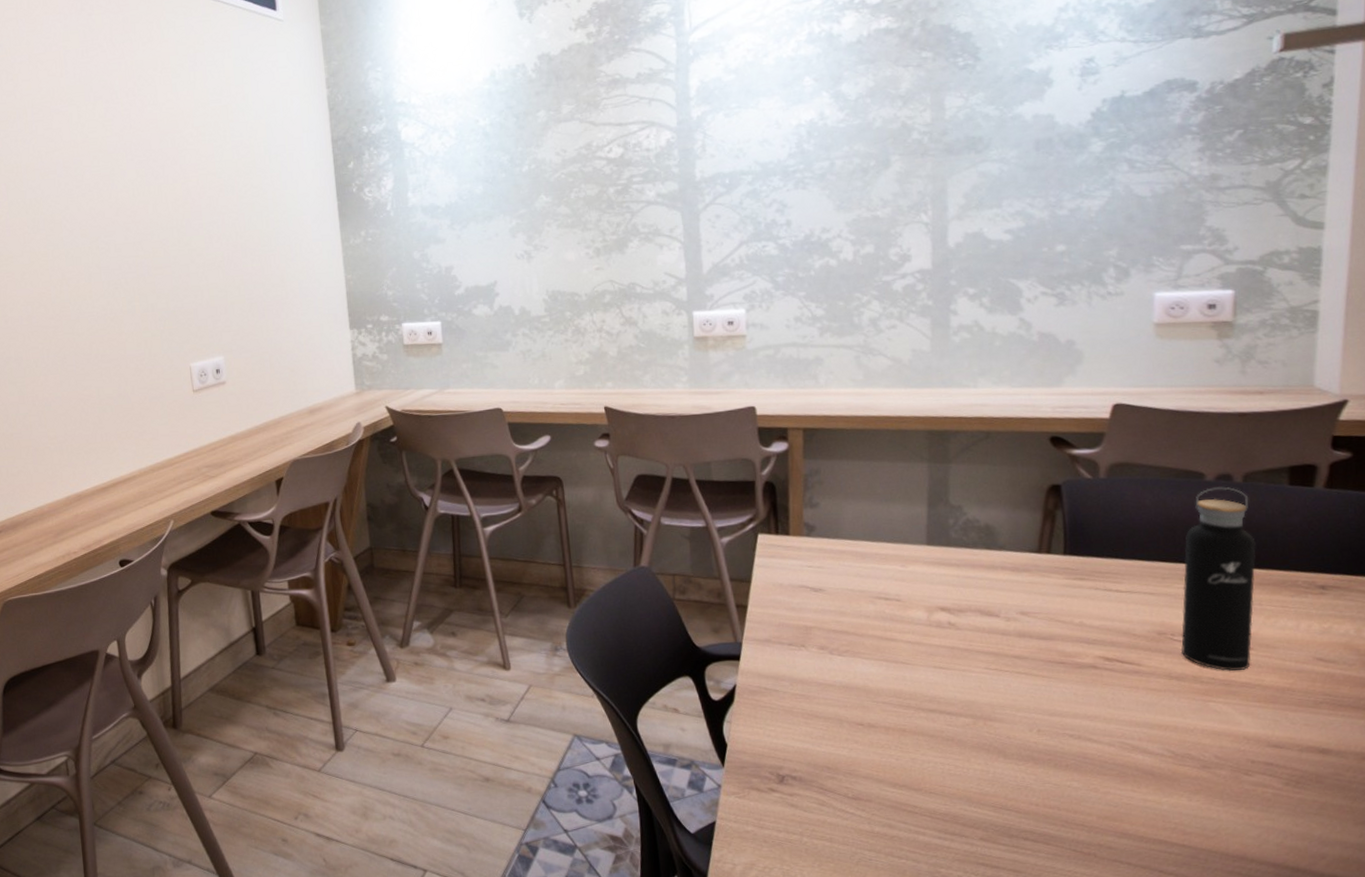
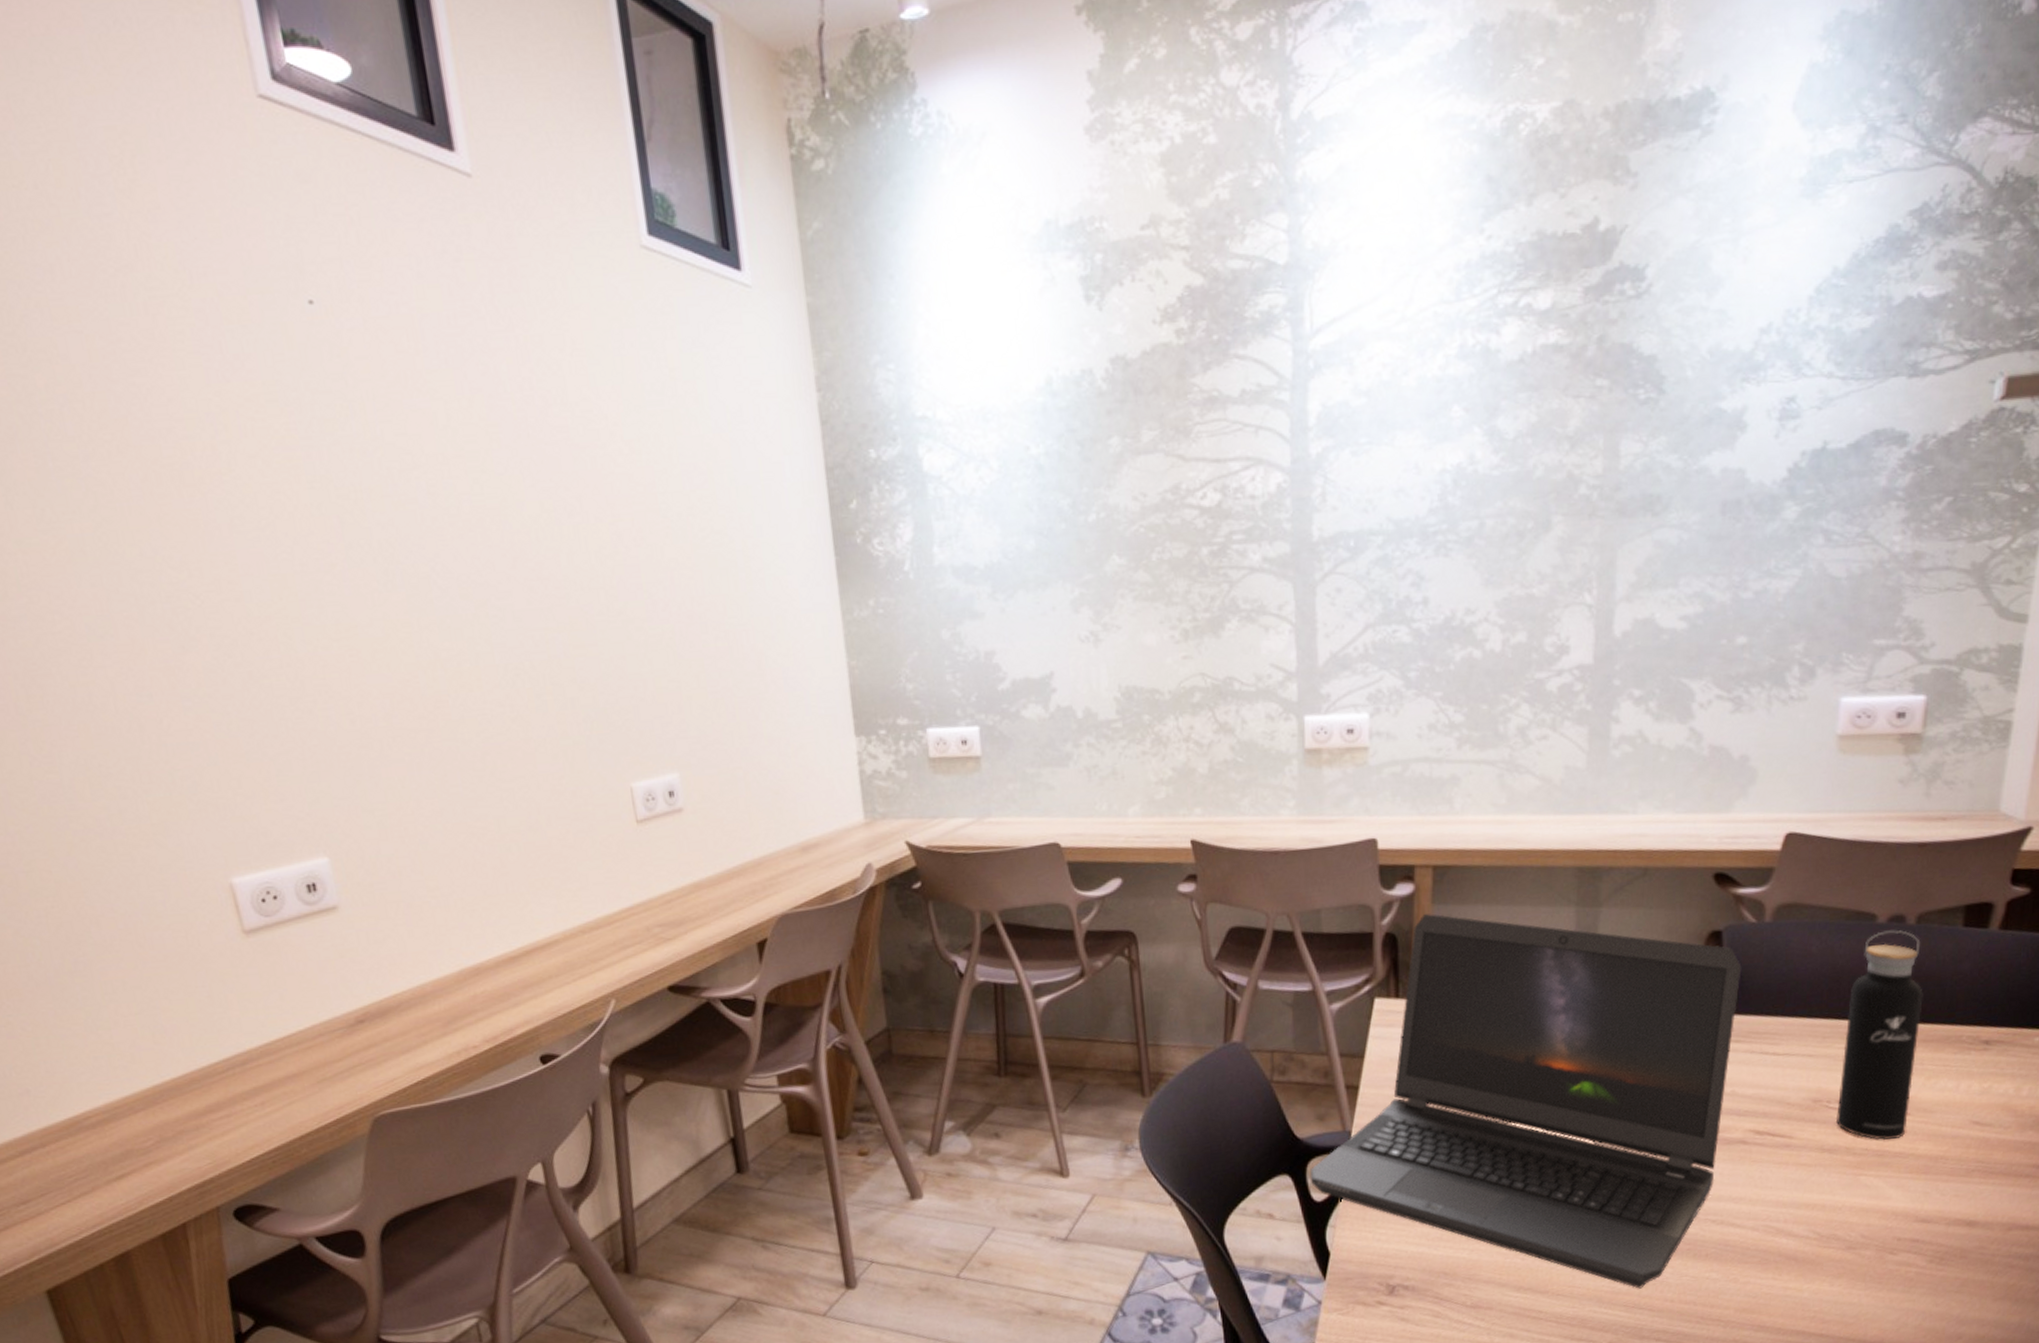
laptop computer: none [708,467,1081,792] -> present [1311,914,1742,1289]

